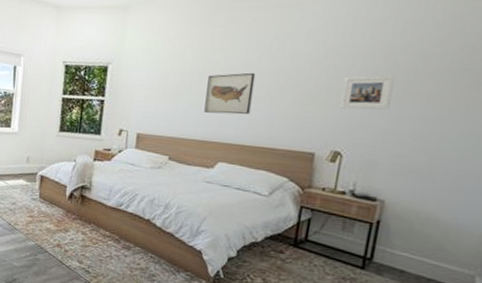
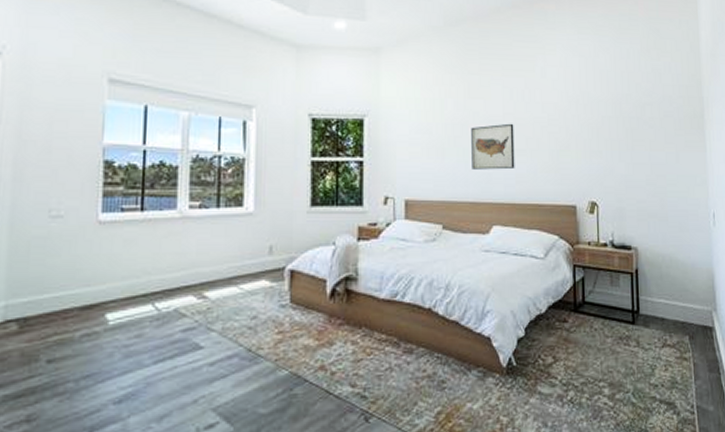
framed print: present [340,75,395,110] -> none [587,123,625,158]

